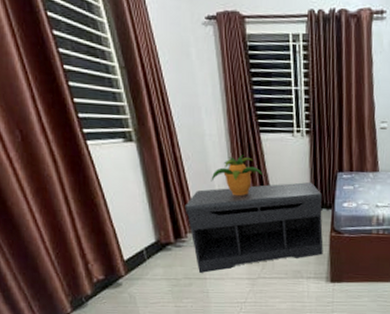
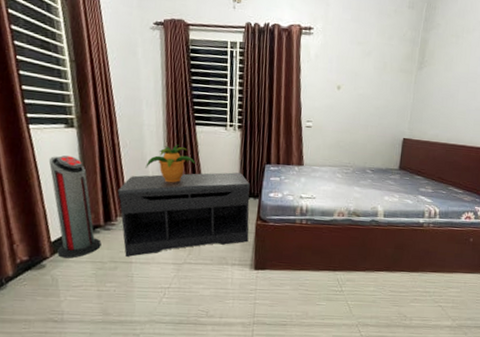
air purifier: none [111,172,174,276] -> present [48,155,101,259]

